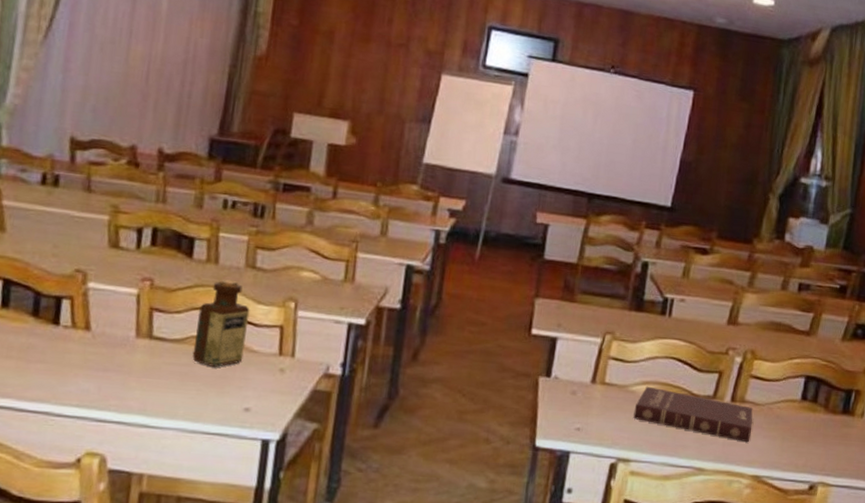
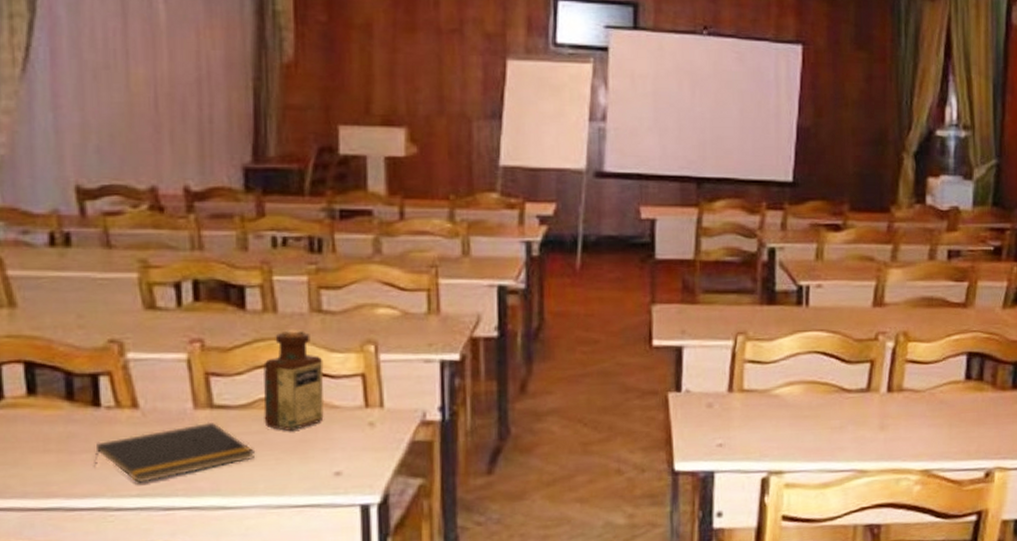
notepad: none [45,350,181,396] -> present [94,422,256,483]
book: present [633,386,753,442] -> none [780,387,914,434]

